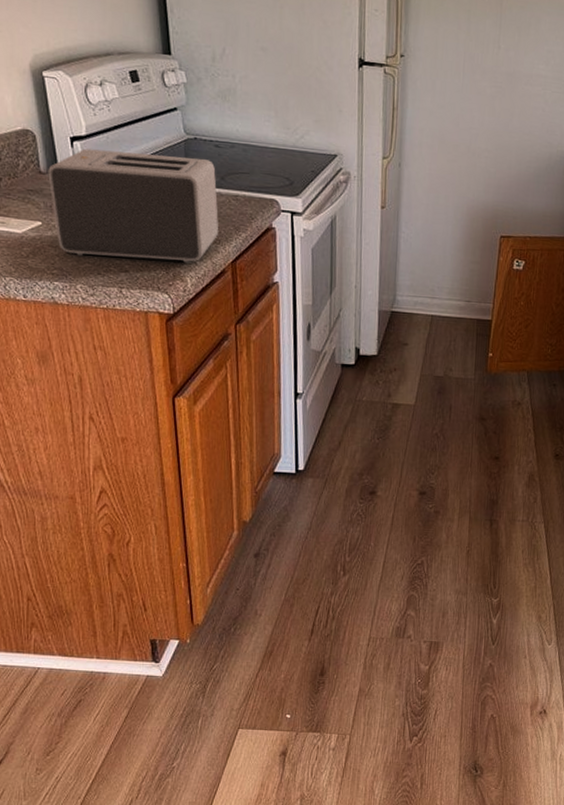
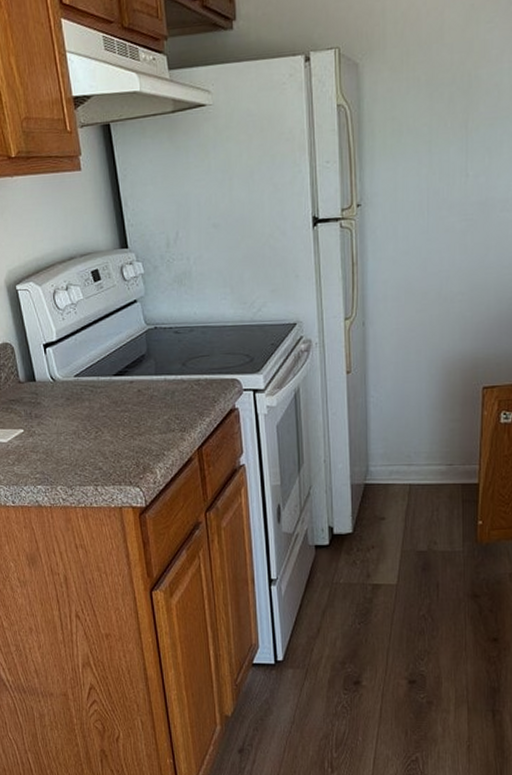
toaster: present [48,148,219,263] -> none [26,346,184,457]

